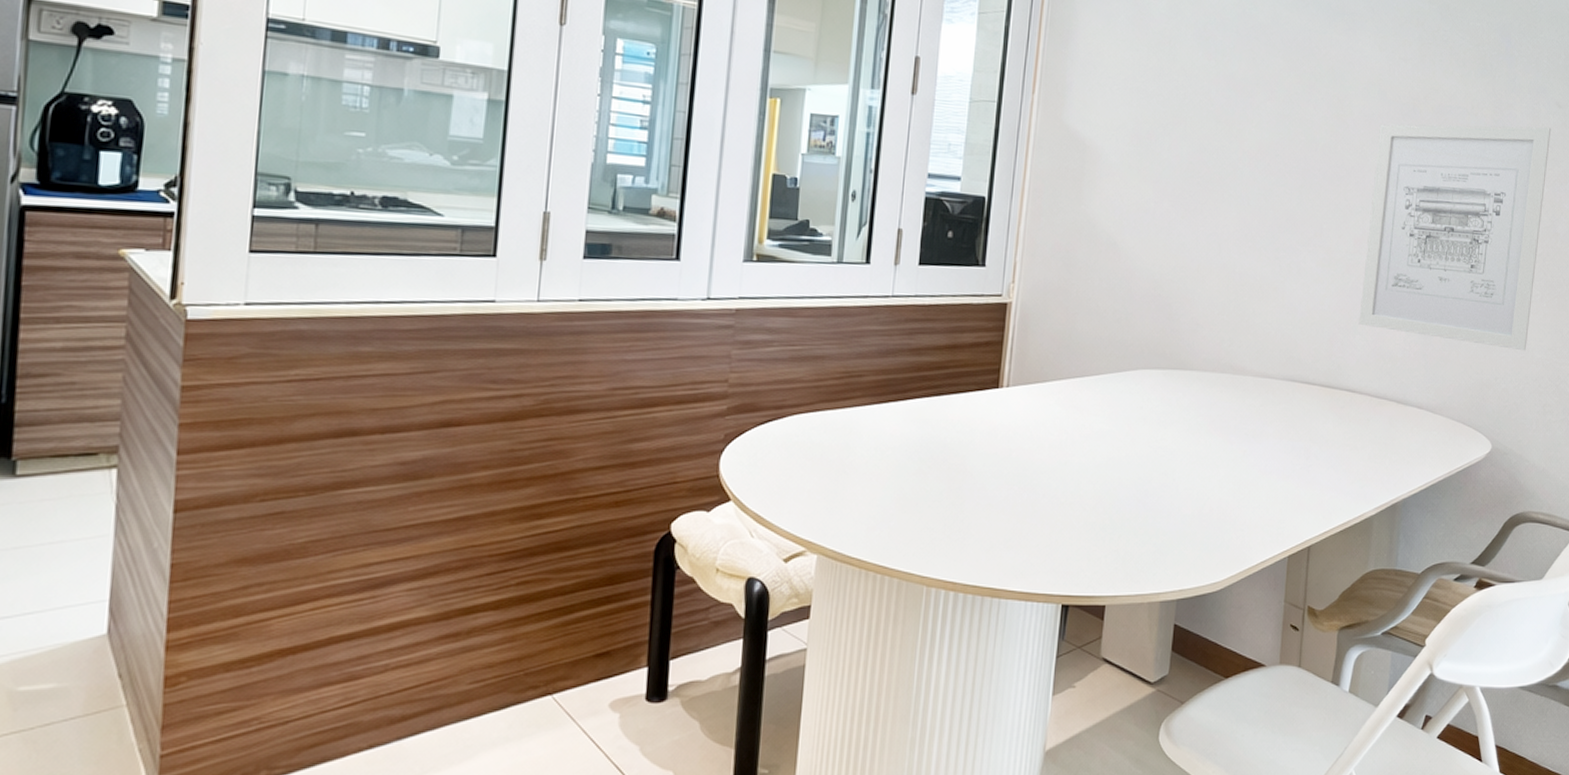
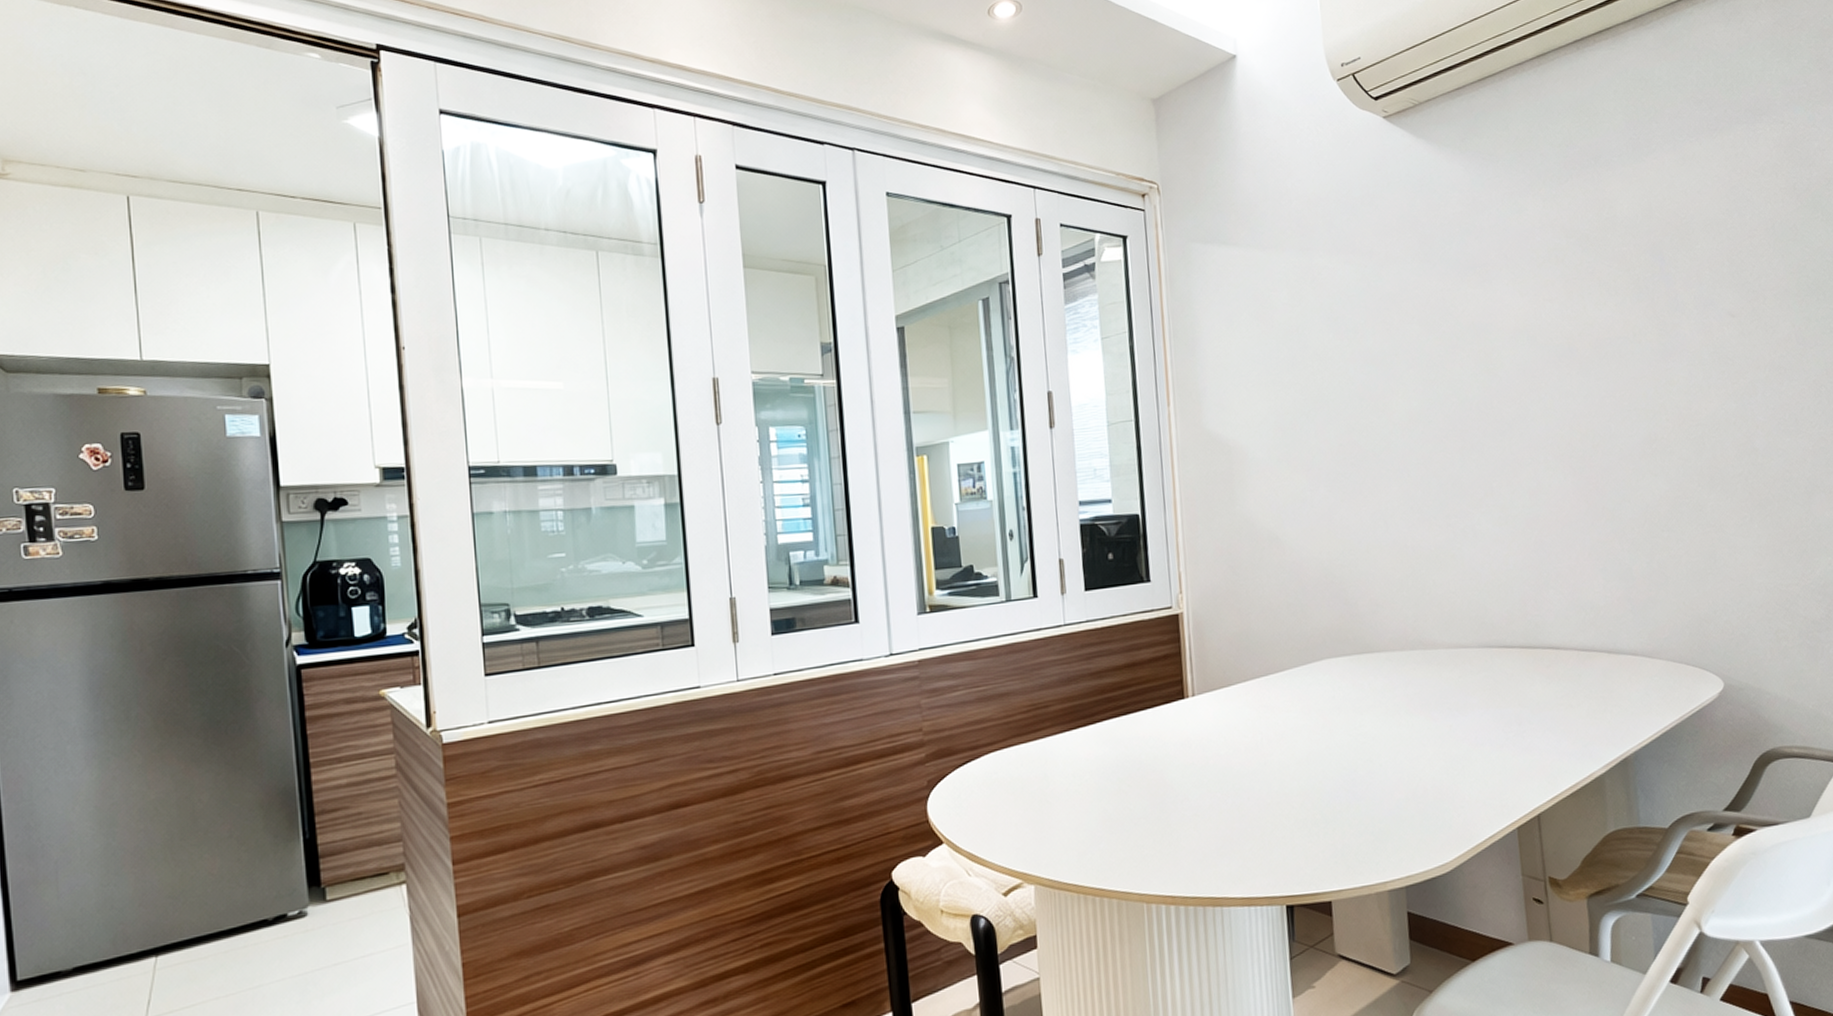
wall art: present [1359,124,1552,351] -> none [1535,340,1744,580]

